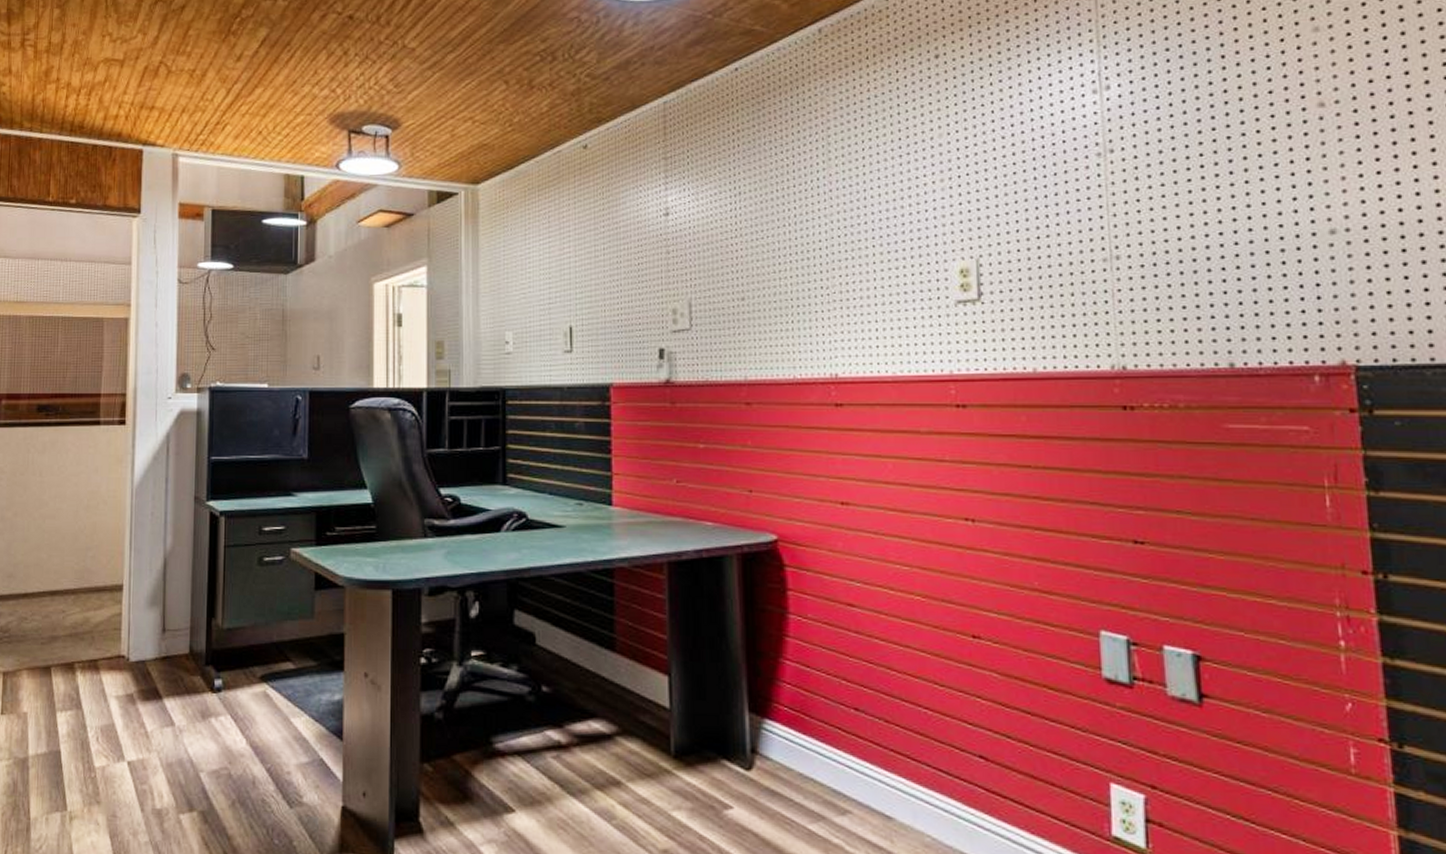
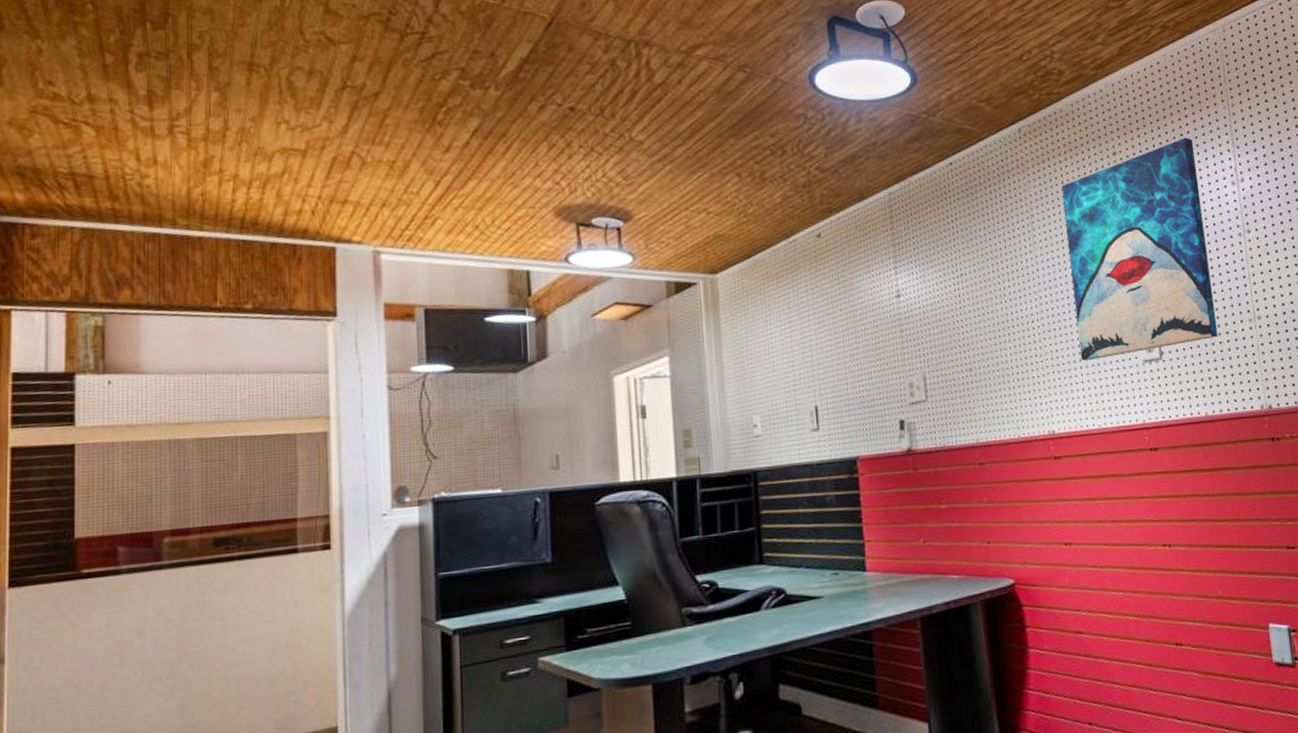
wall art: none [867,35,1059,298] -> present [1061,137,1219,361]

